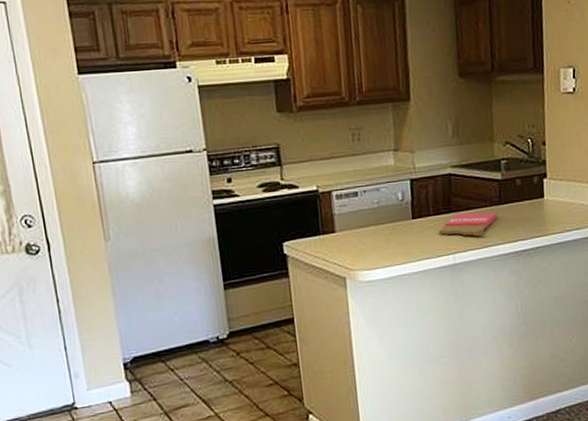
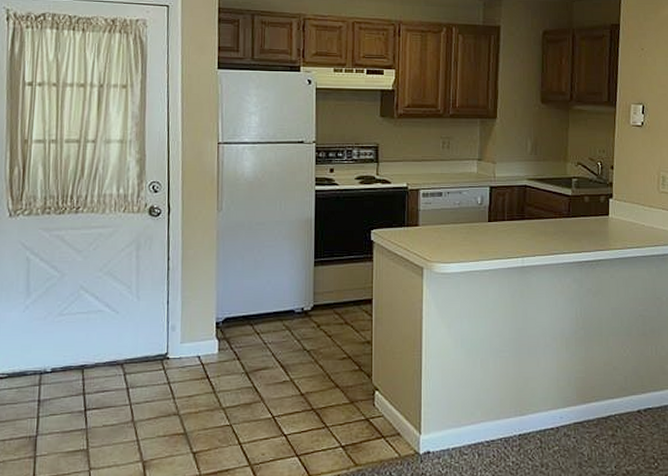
cutting board: present [438,212,497,237] -> none [511,221,565,244]

